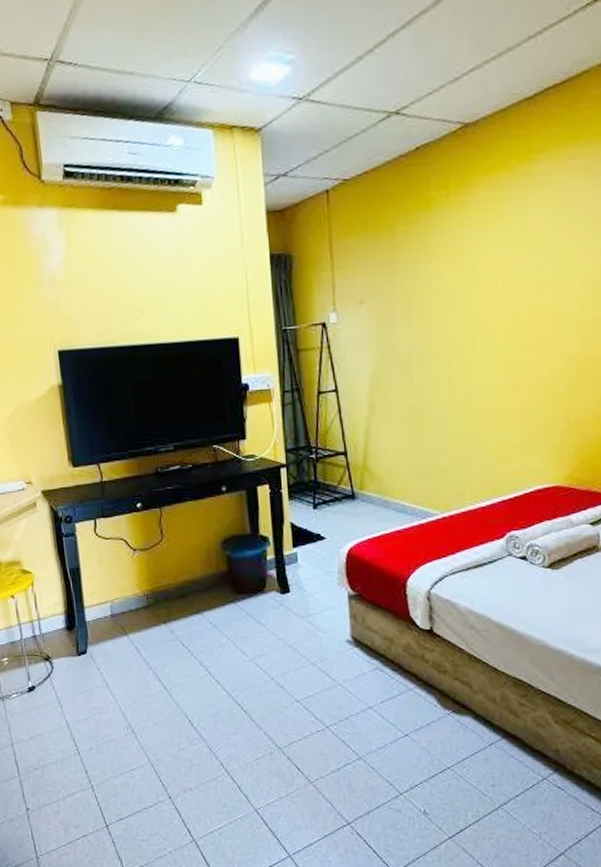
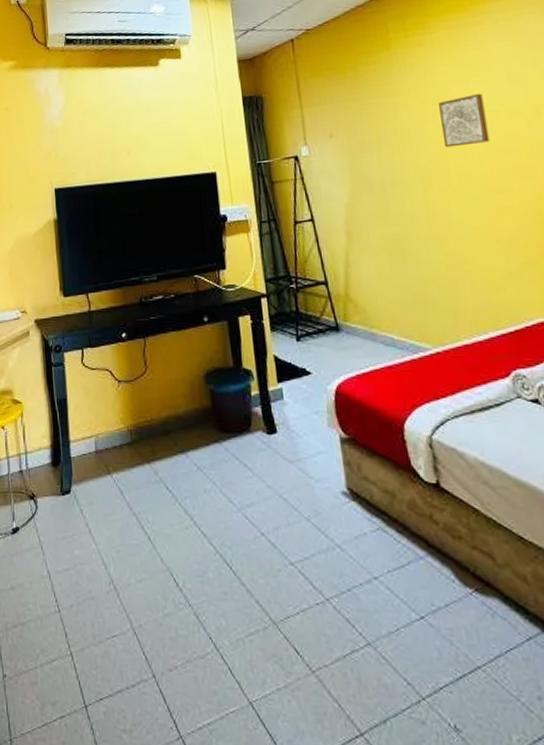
wall art: none [472,262,517,320] -> present [438,93,490,148]

